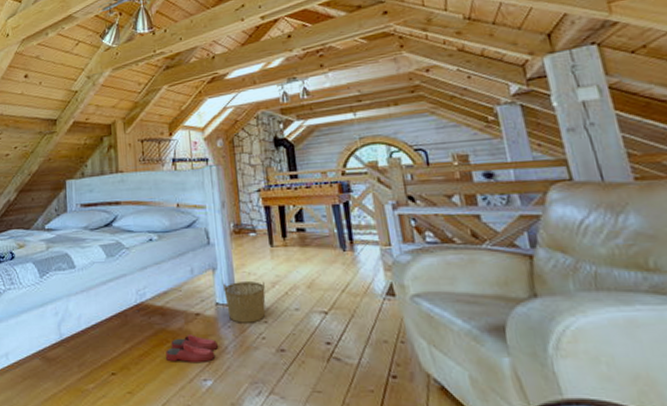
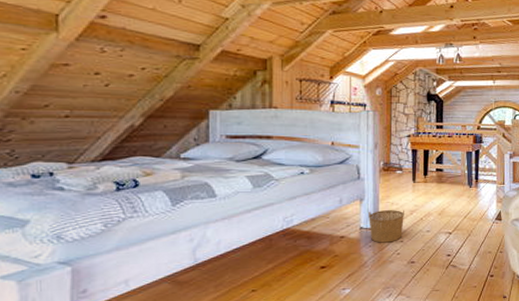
slippers: present [166,333,218,364] -> none [309,253,358,277]

